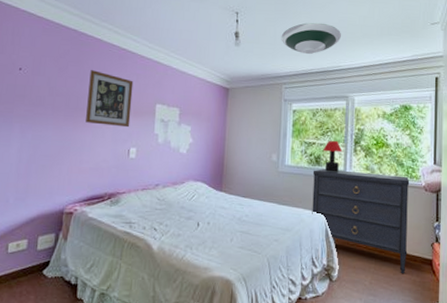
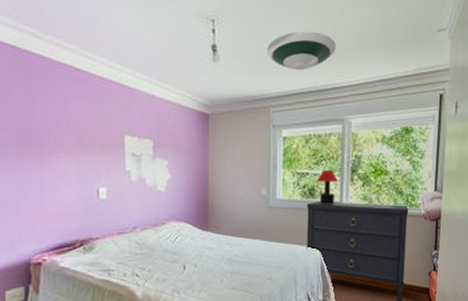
wall art: present [86,70,134,128] -> none [40,97,96,165]

